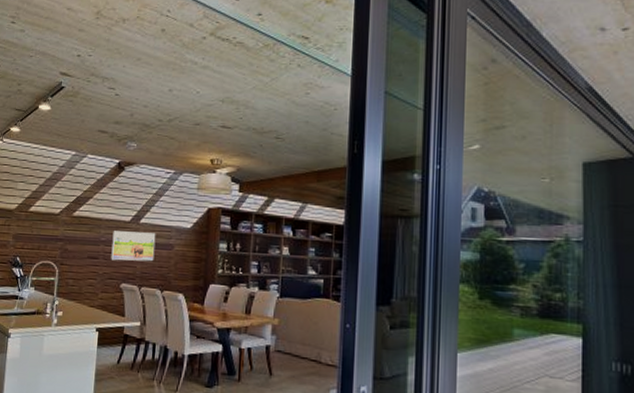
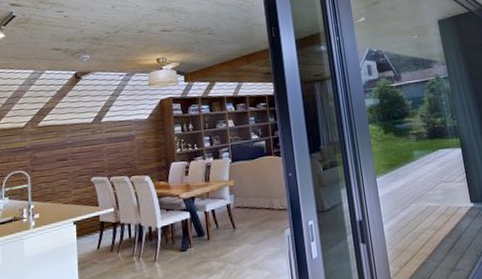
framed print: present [111,231,156,262] -> none [78,128,119,159]

